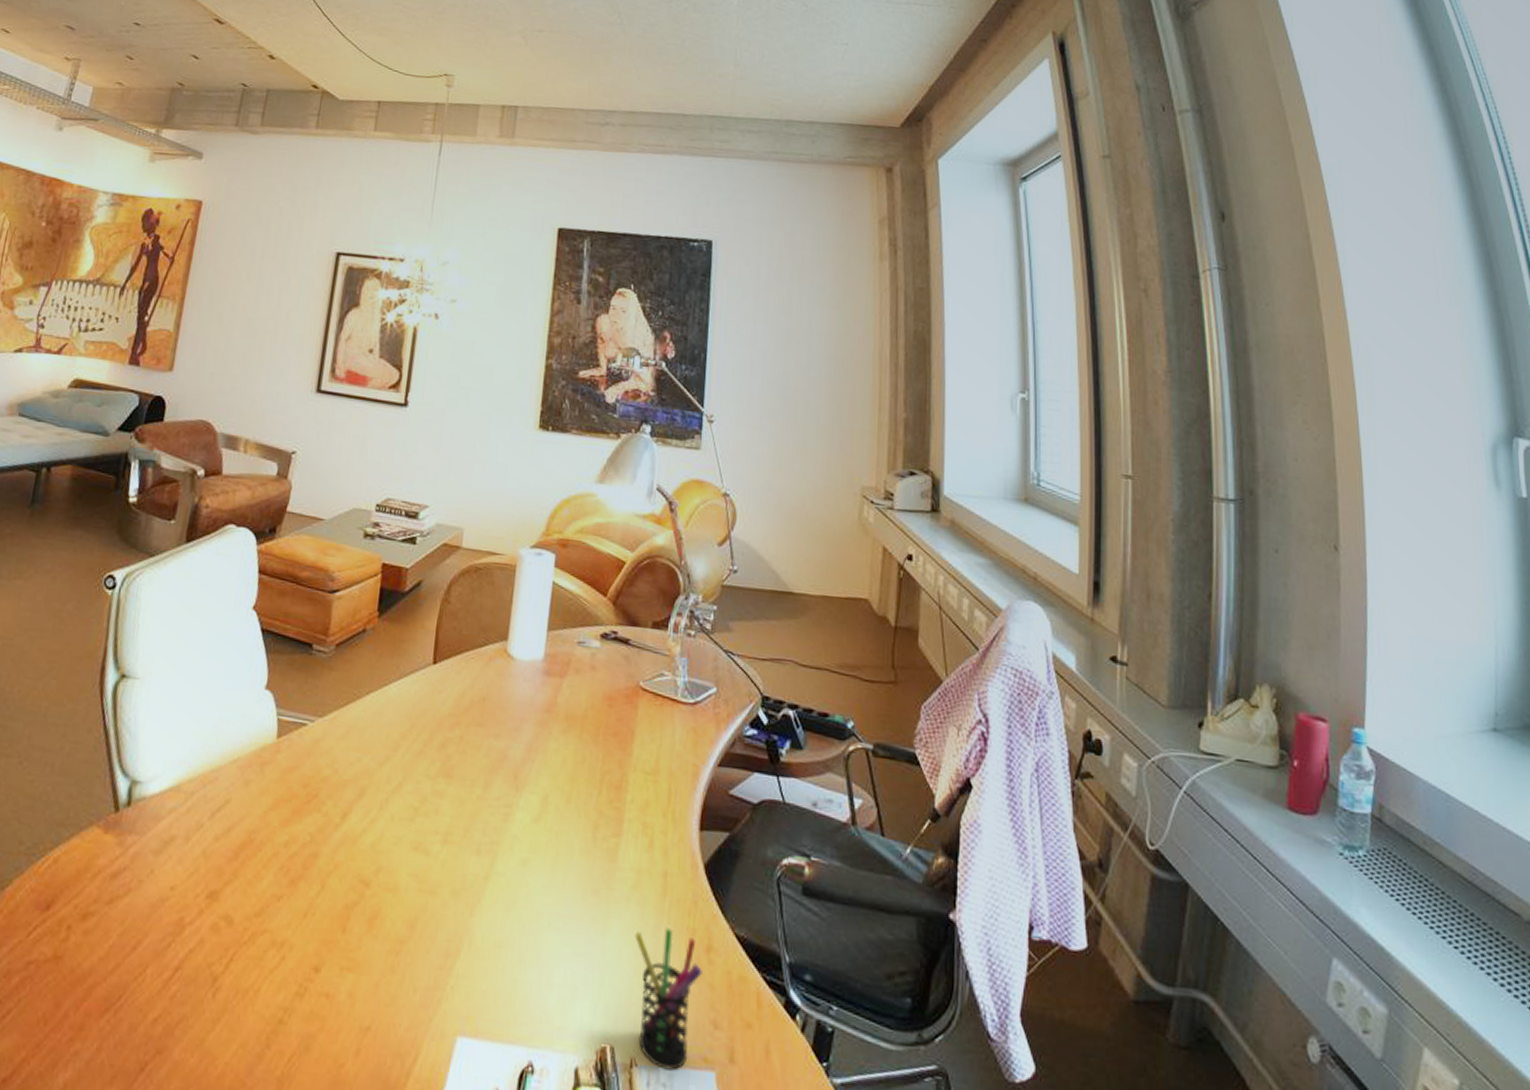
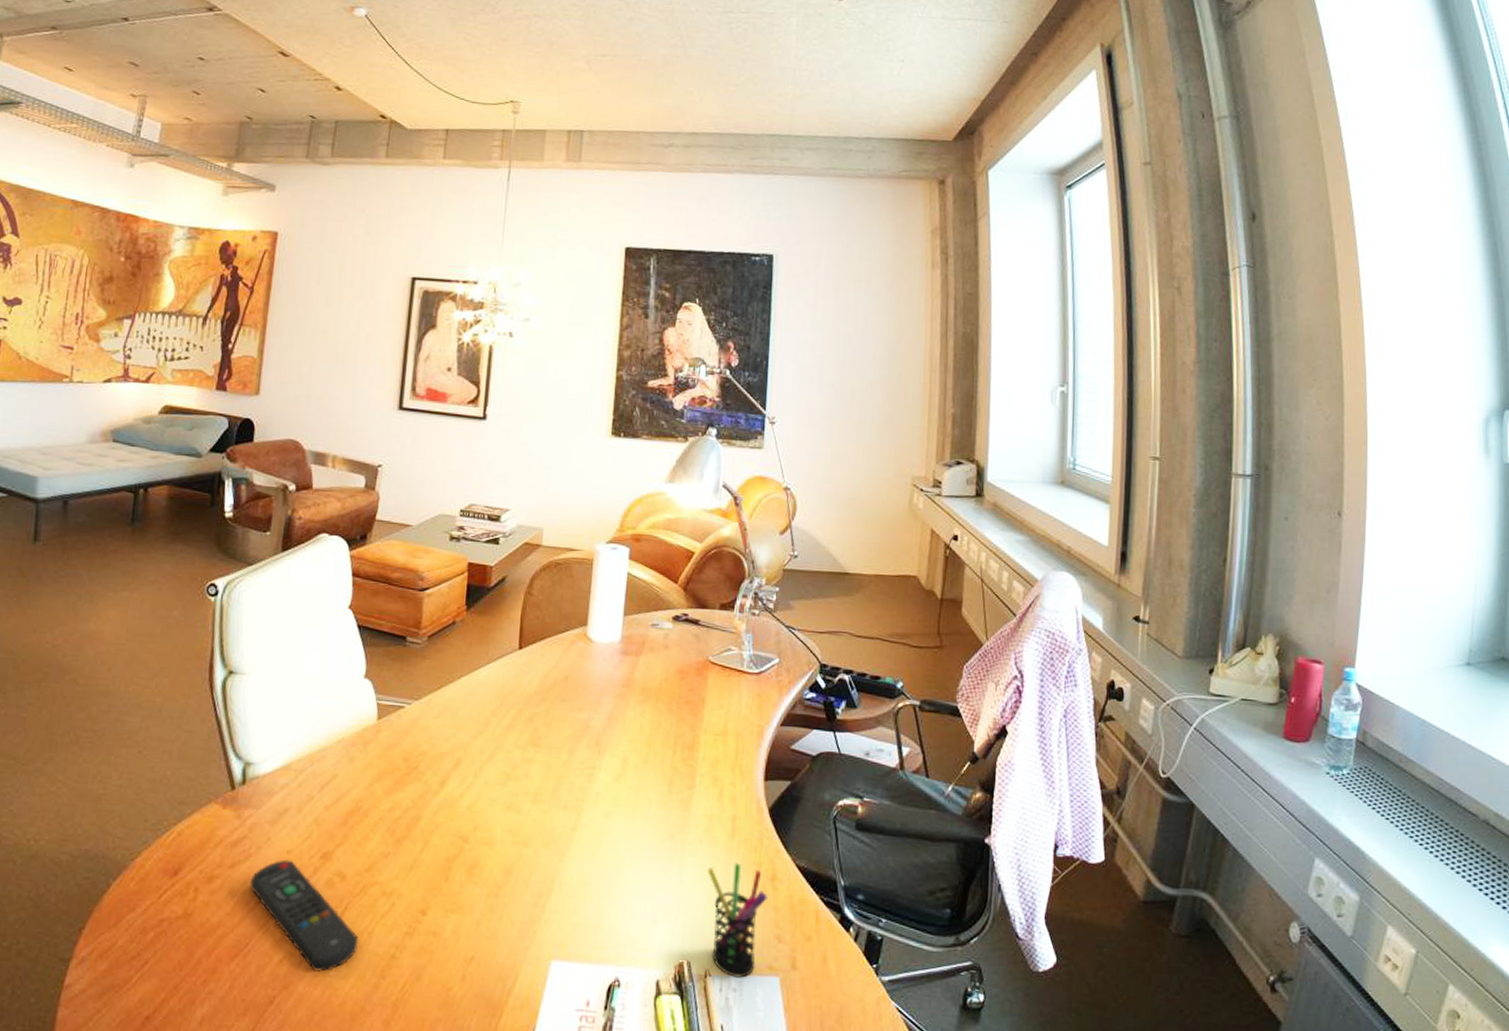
remote control: none [127,897,244,1036] -> present [249,859,359,972]

